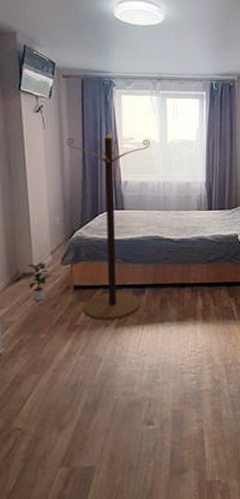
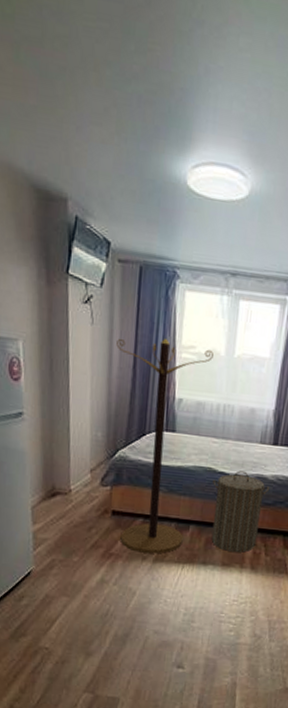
potted plant: present [21,262,51,301] -> none [56,479,89,522]
laundry hamper: none [161,235,210,307] -> present [211,470,270,553]

